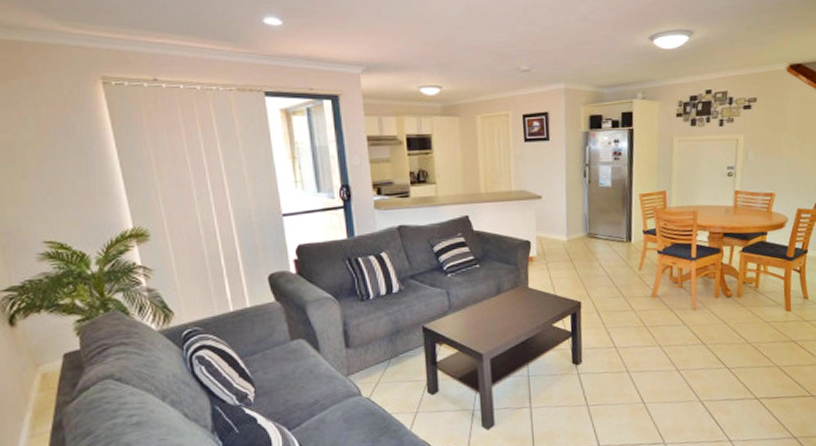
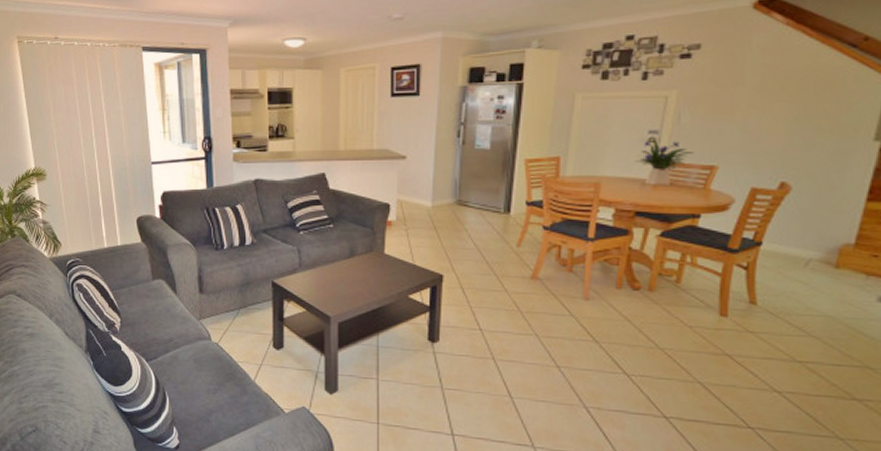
flower arrangement: none [720,173,759,212] -> present [635,139,694,187]

